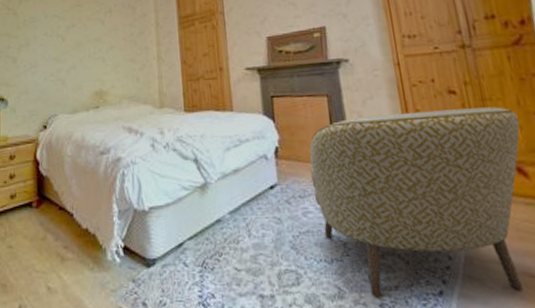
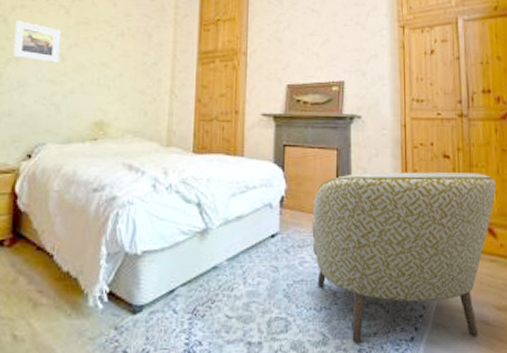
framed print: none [23,11,60,44] -> present [12,20,61,64]

